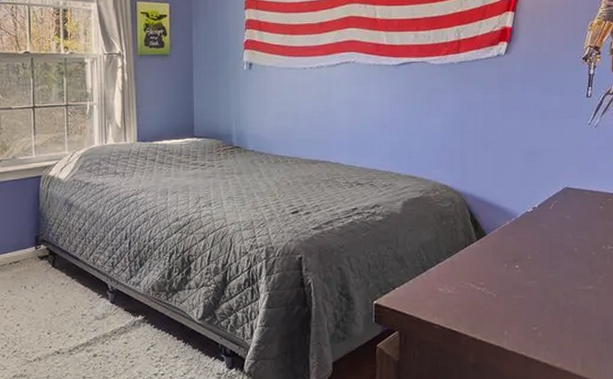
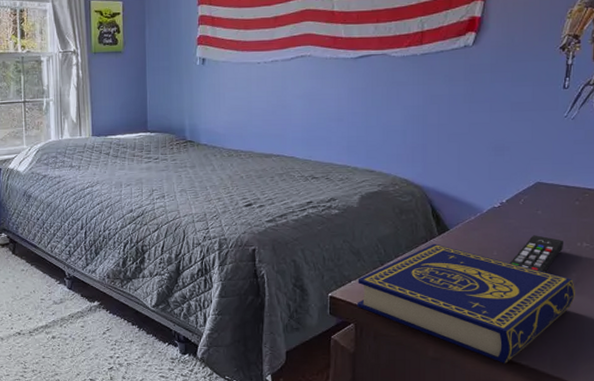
book: none [400,248,602,367] -> present [356,243,575,363]
remote control: none [542,239,591,276] -> present [509,235,564,273]

